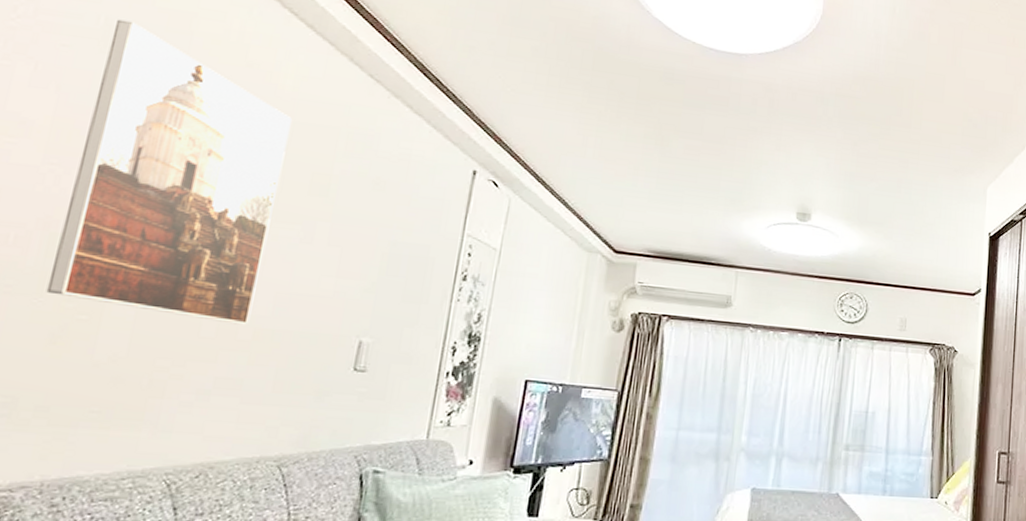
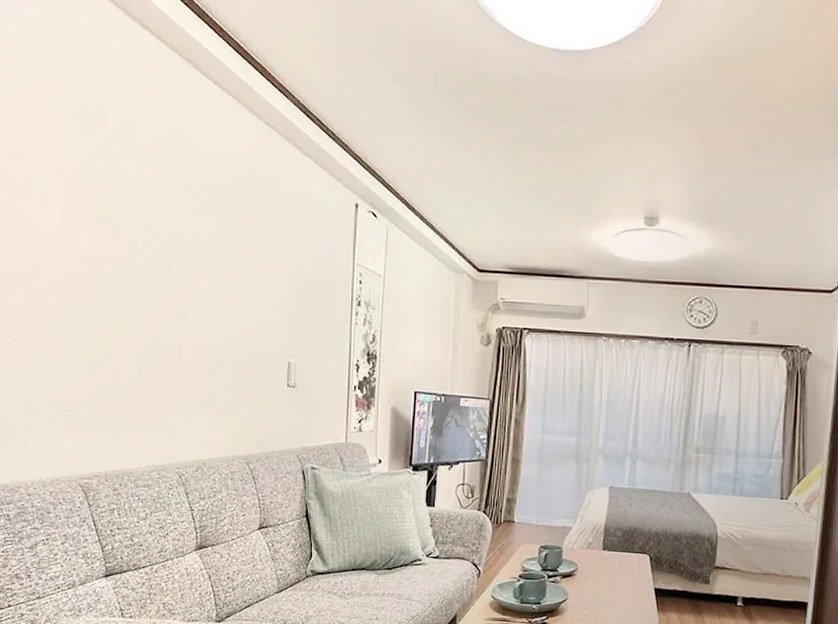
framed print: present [46,19,292,325] -> none [82,100,215,352]

